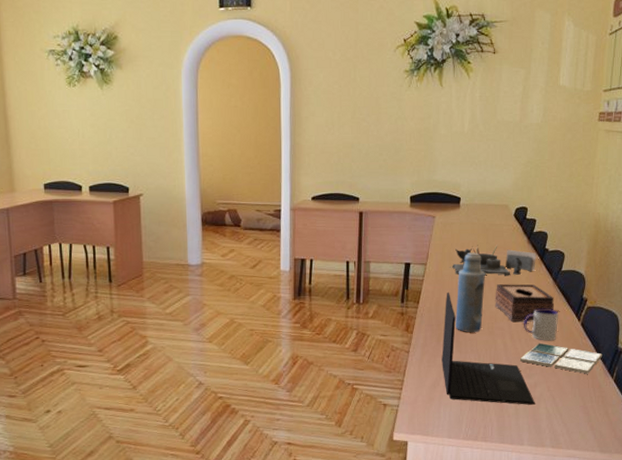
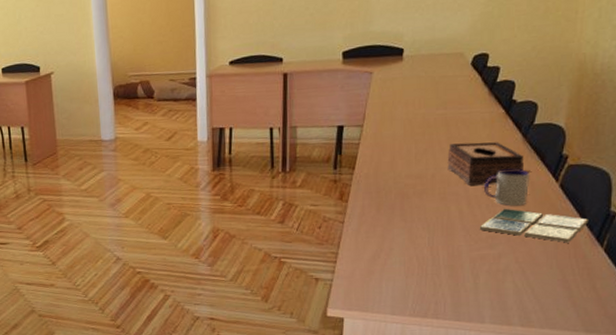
laptop: present [442,292,536,405] -> none [382,155,501,279]
desk organizer: present [449,244,536,275] -> none [390,98,500,135]
bottle: present [456,253,485,332] -> none [399,109,435,199]

